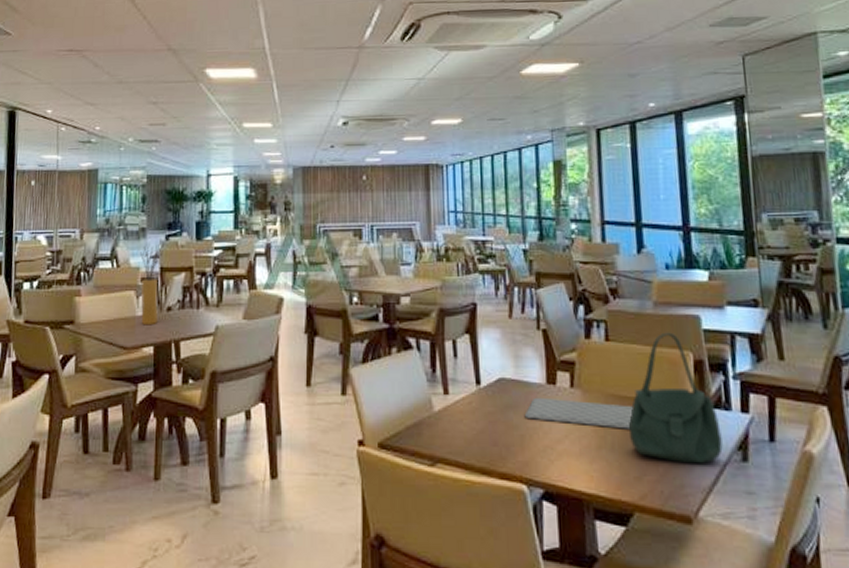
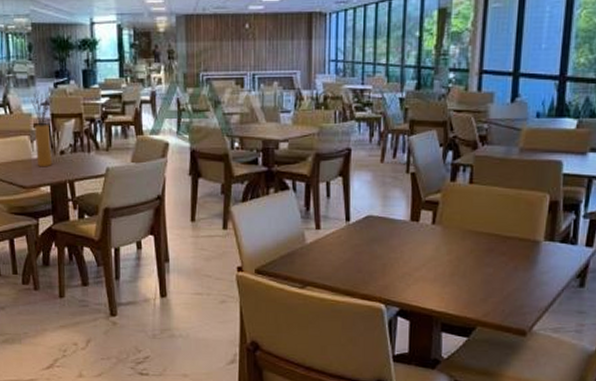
placemat: present [524,397,633,429] -> none [387,232,487,260]
handbag: present [628,332,723,464] -> none [480,176,565,289]

